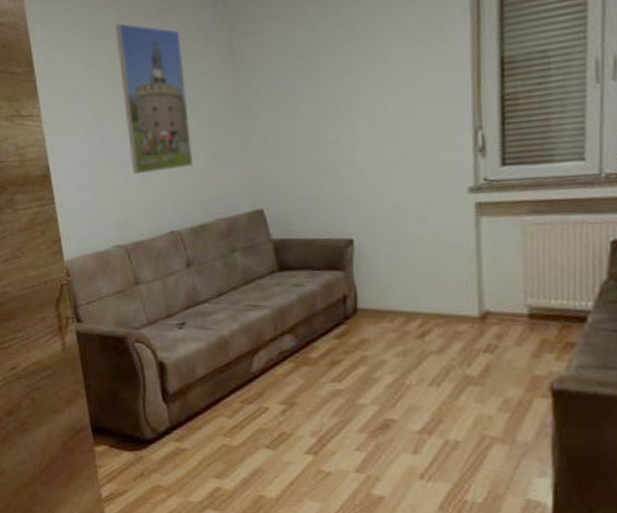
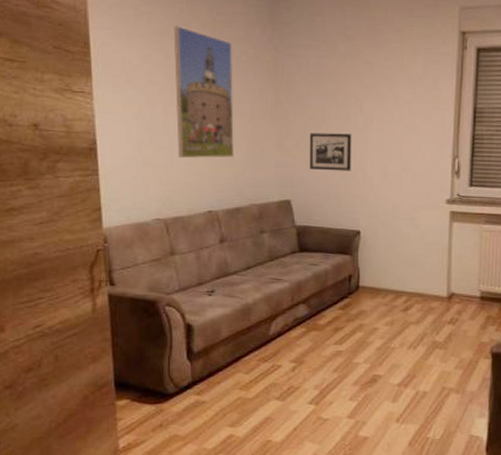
picture frame: none [279,118,336,169] -> present [309,133,352,171]

